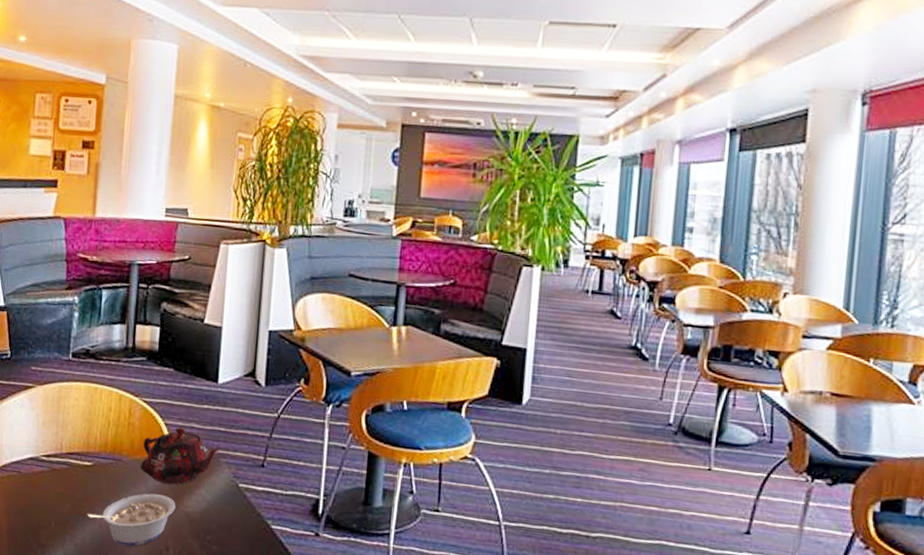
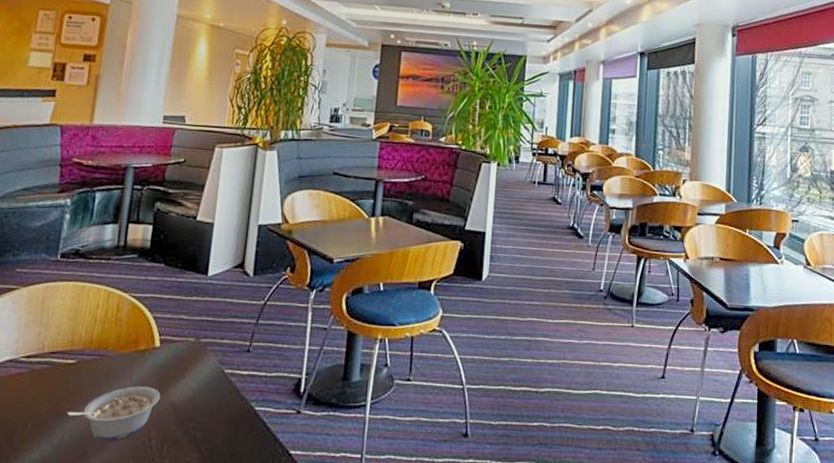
teapot: present [140,427,219,485] -> none [125,320,206,376]

